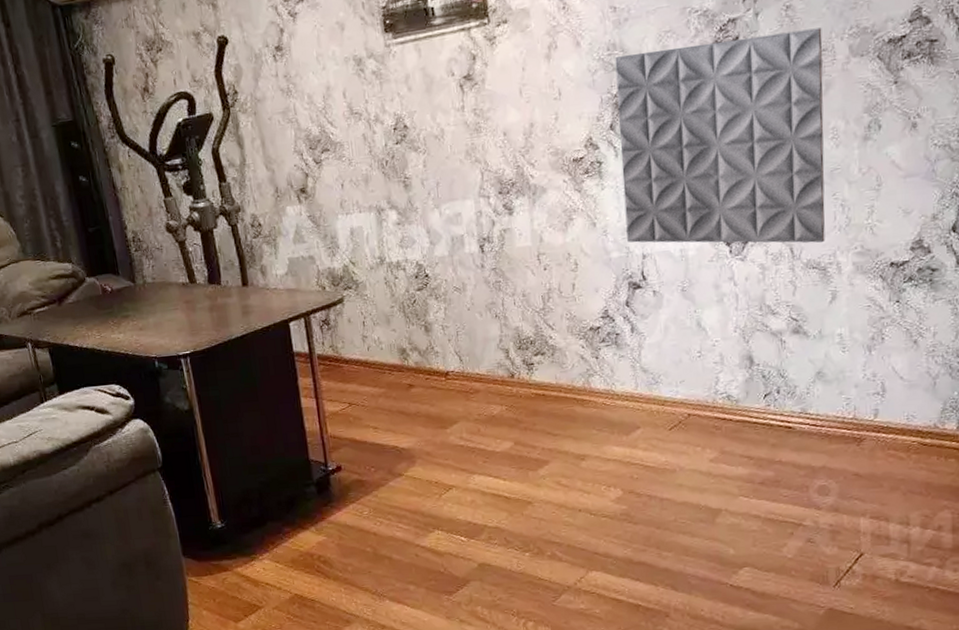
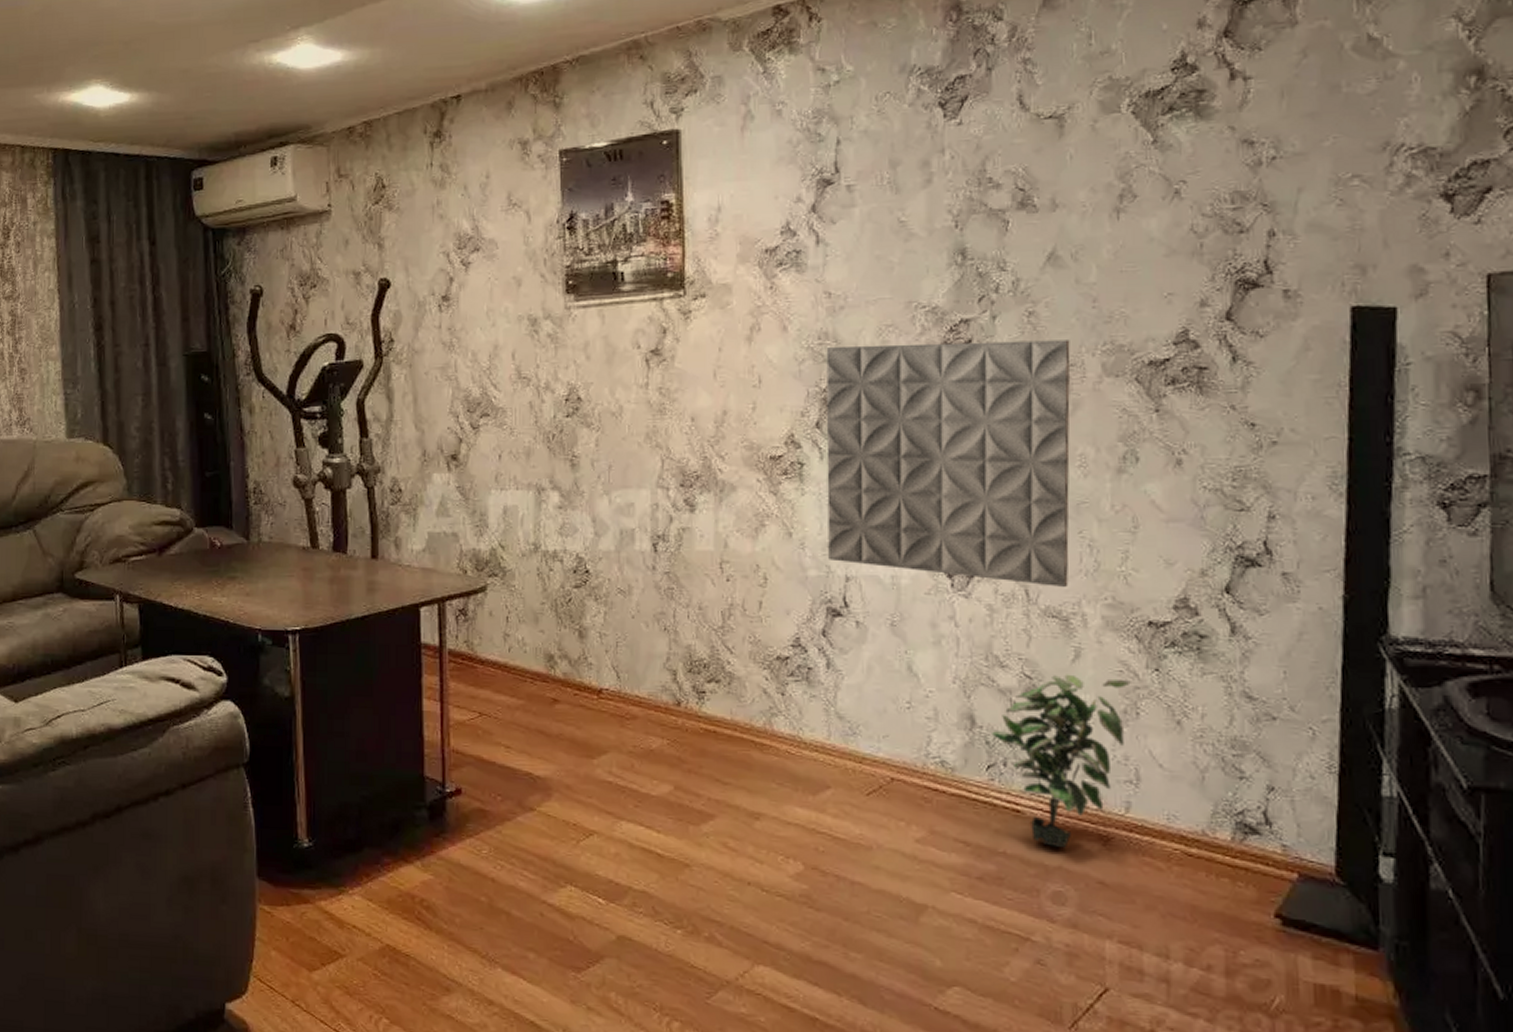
potted plant: none [767,312,877,452] -> present [992,674,1131,849]

